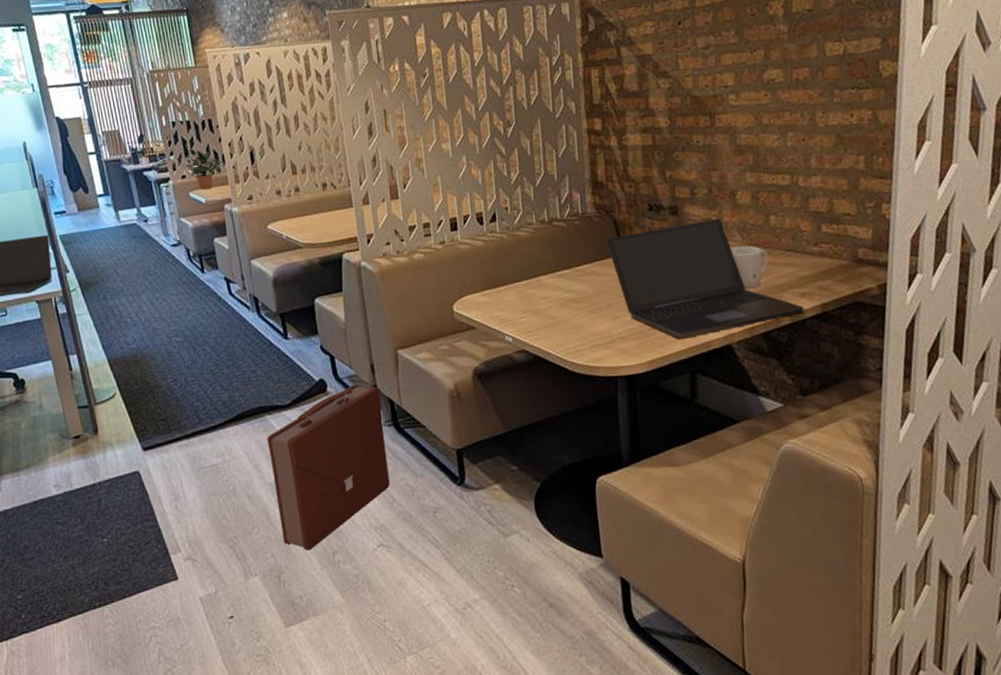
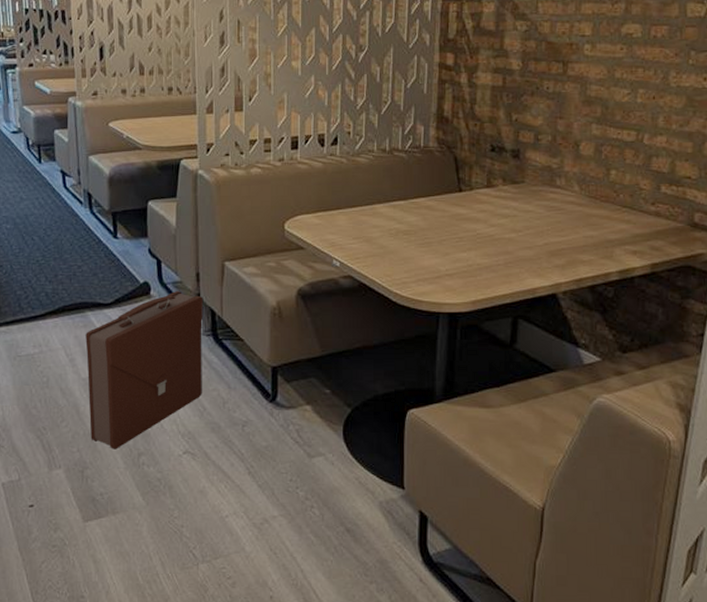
potted plant: present [184,149,226,190] -> none [32,38,74,80]
laptop: present [605,219,805,340] -> none [443,168,634,283]
mug: present [730,245,770,289] -> none [567,197,605,240]

